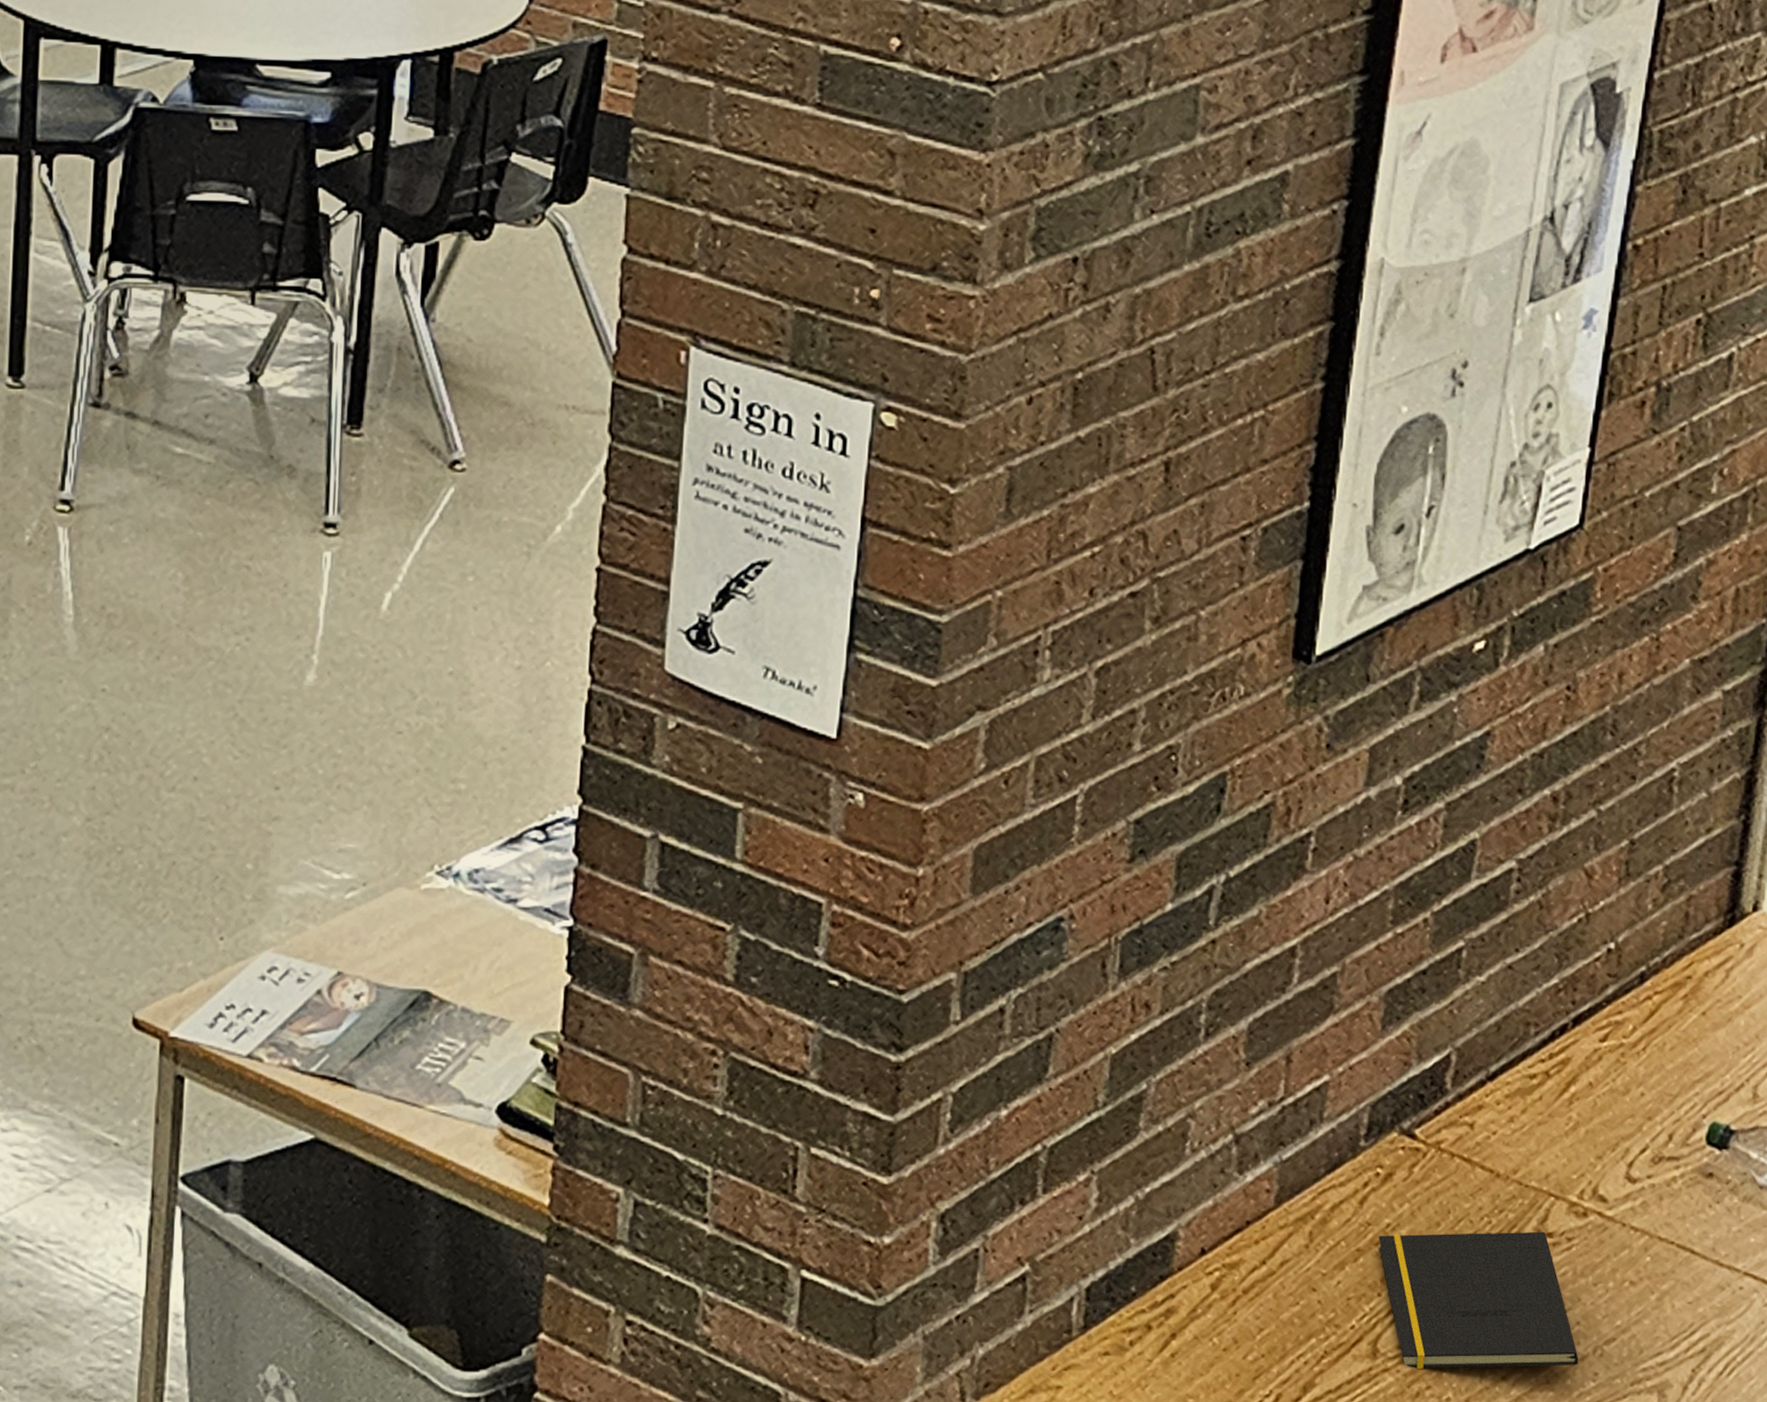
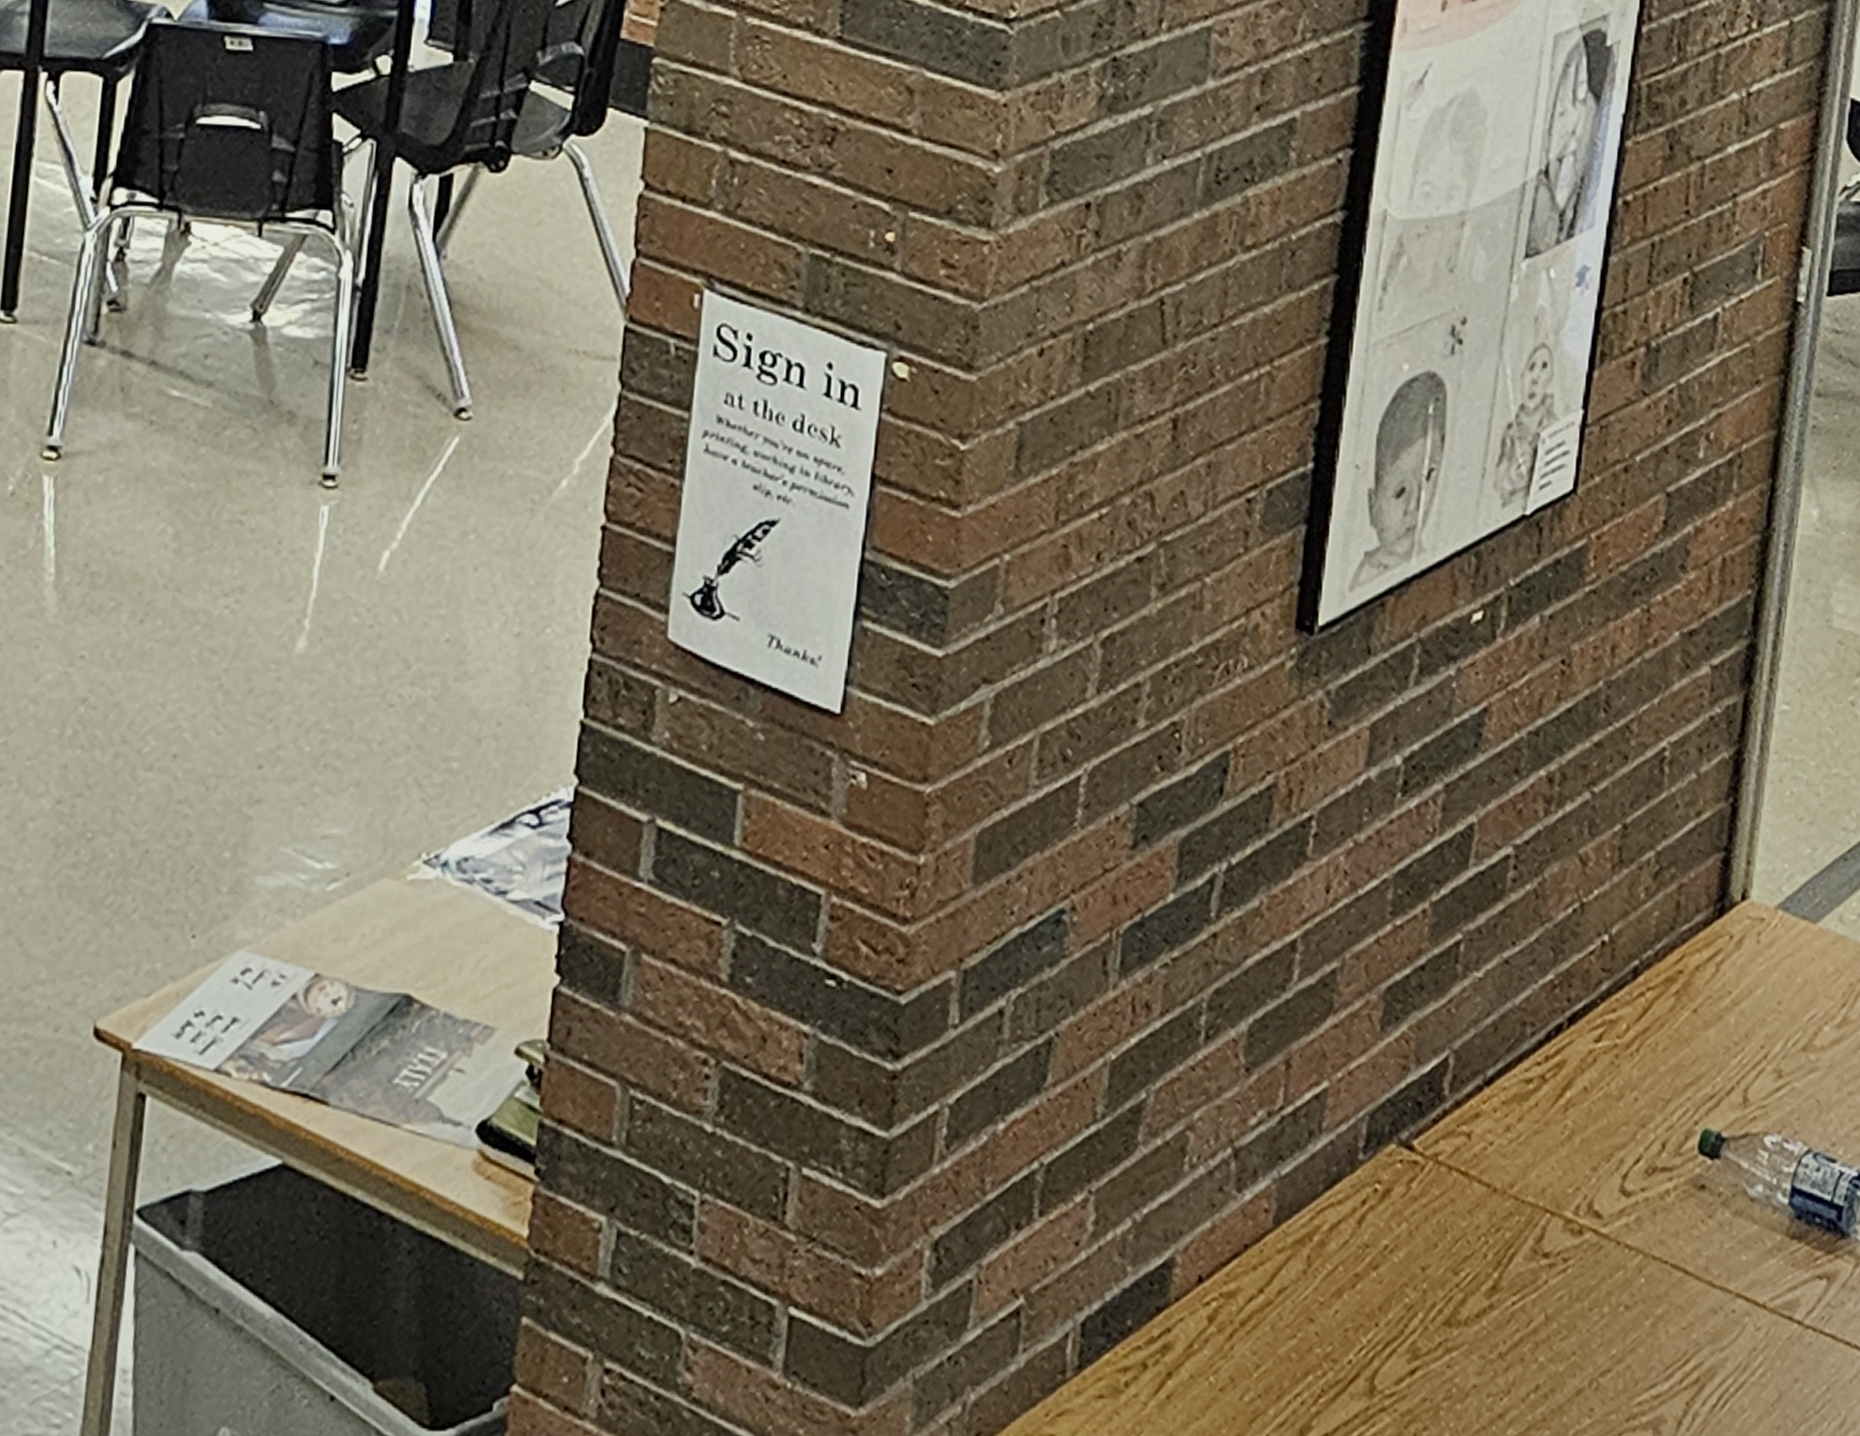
notepad: present [1378,1231,1579,1369] -> none [1376,1251,1575,1407]

